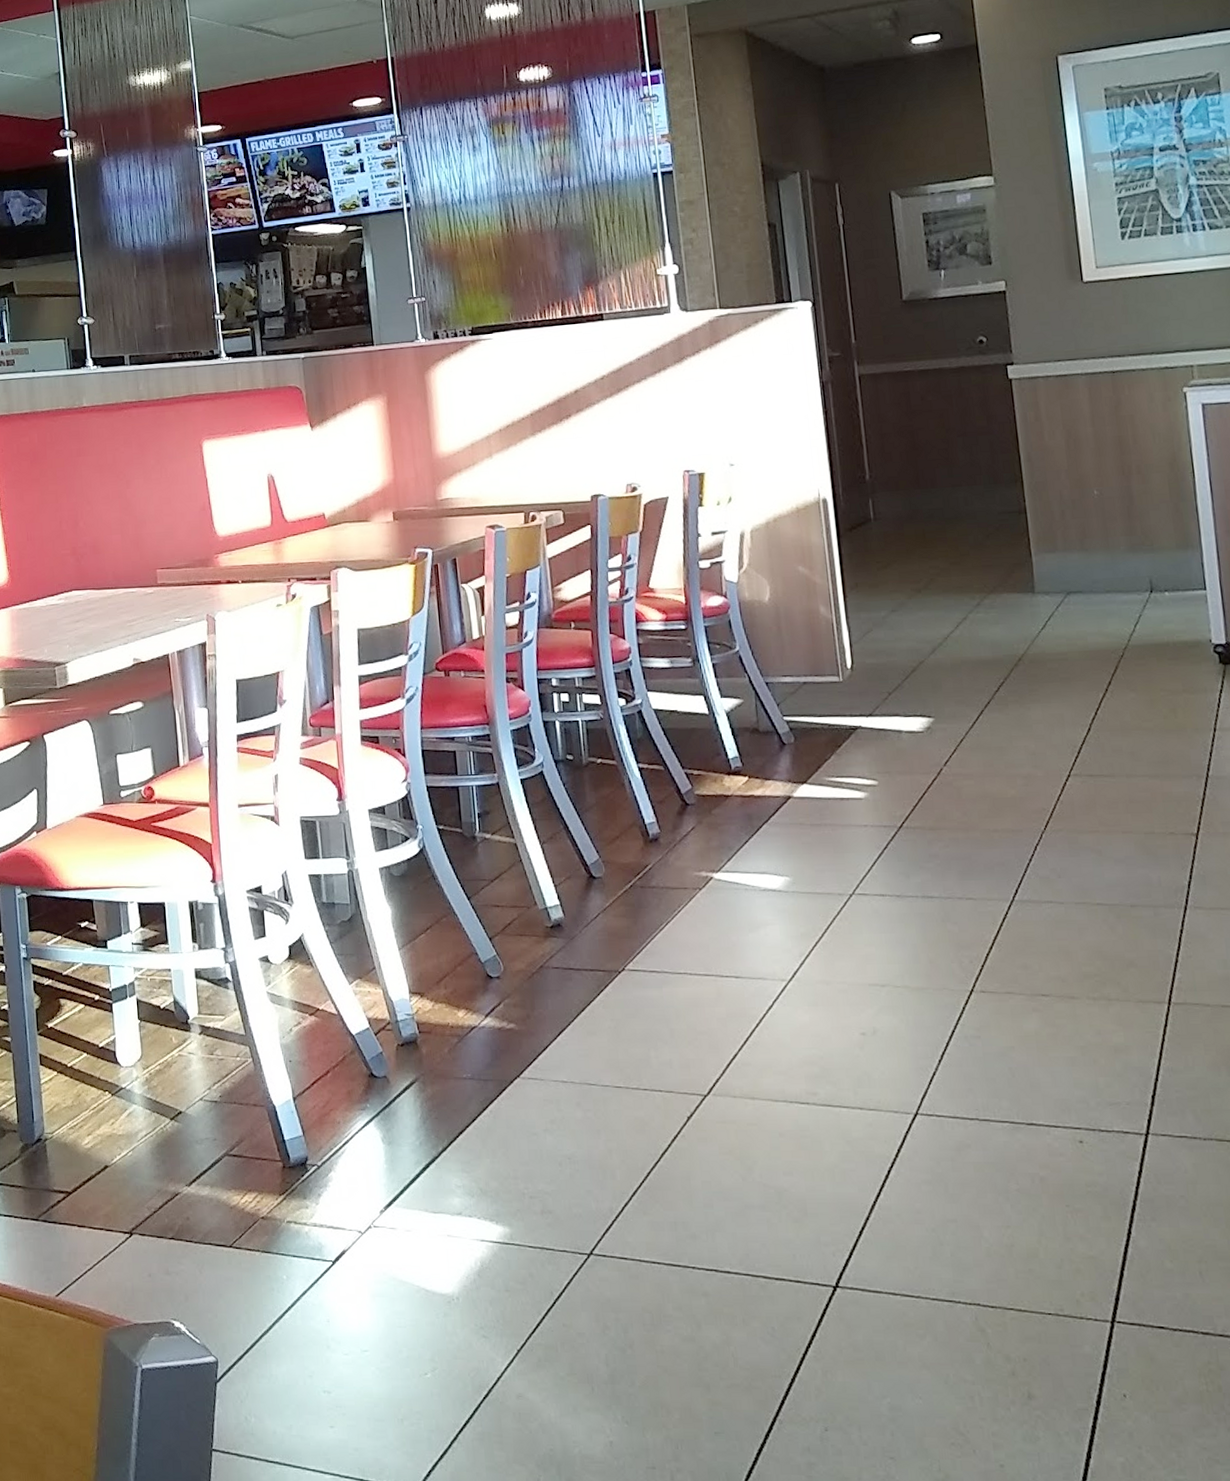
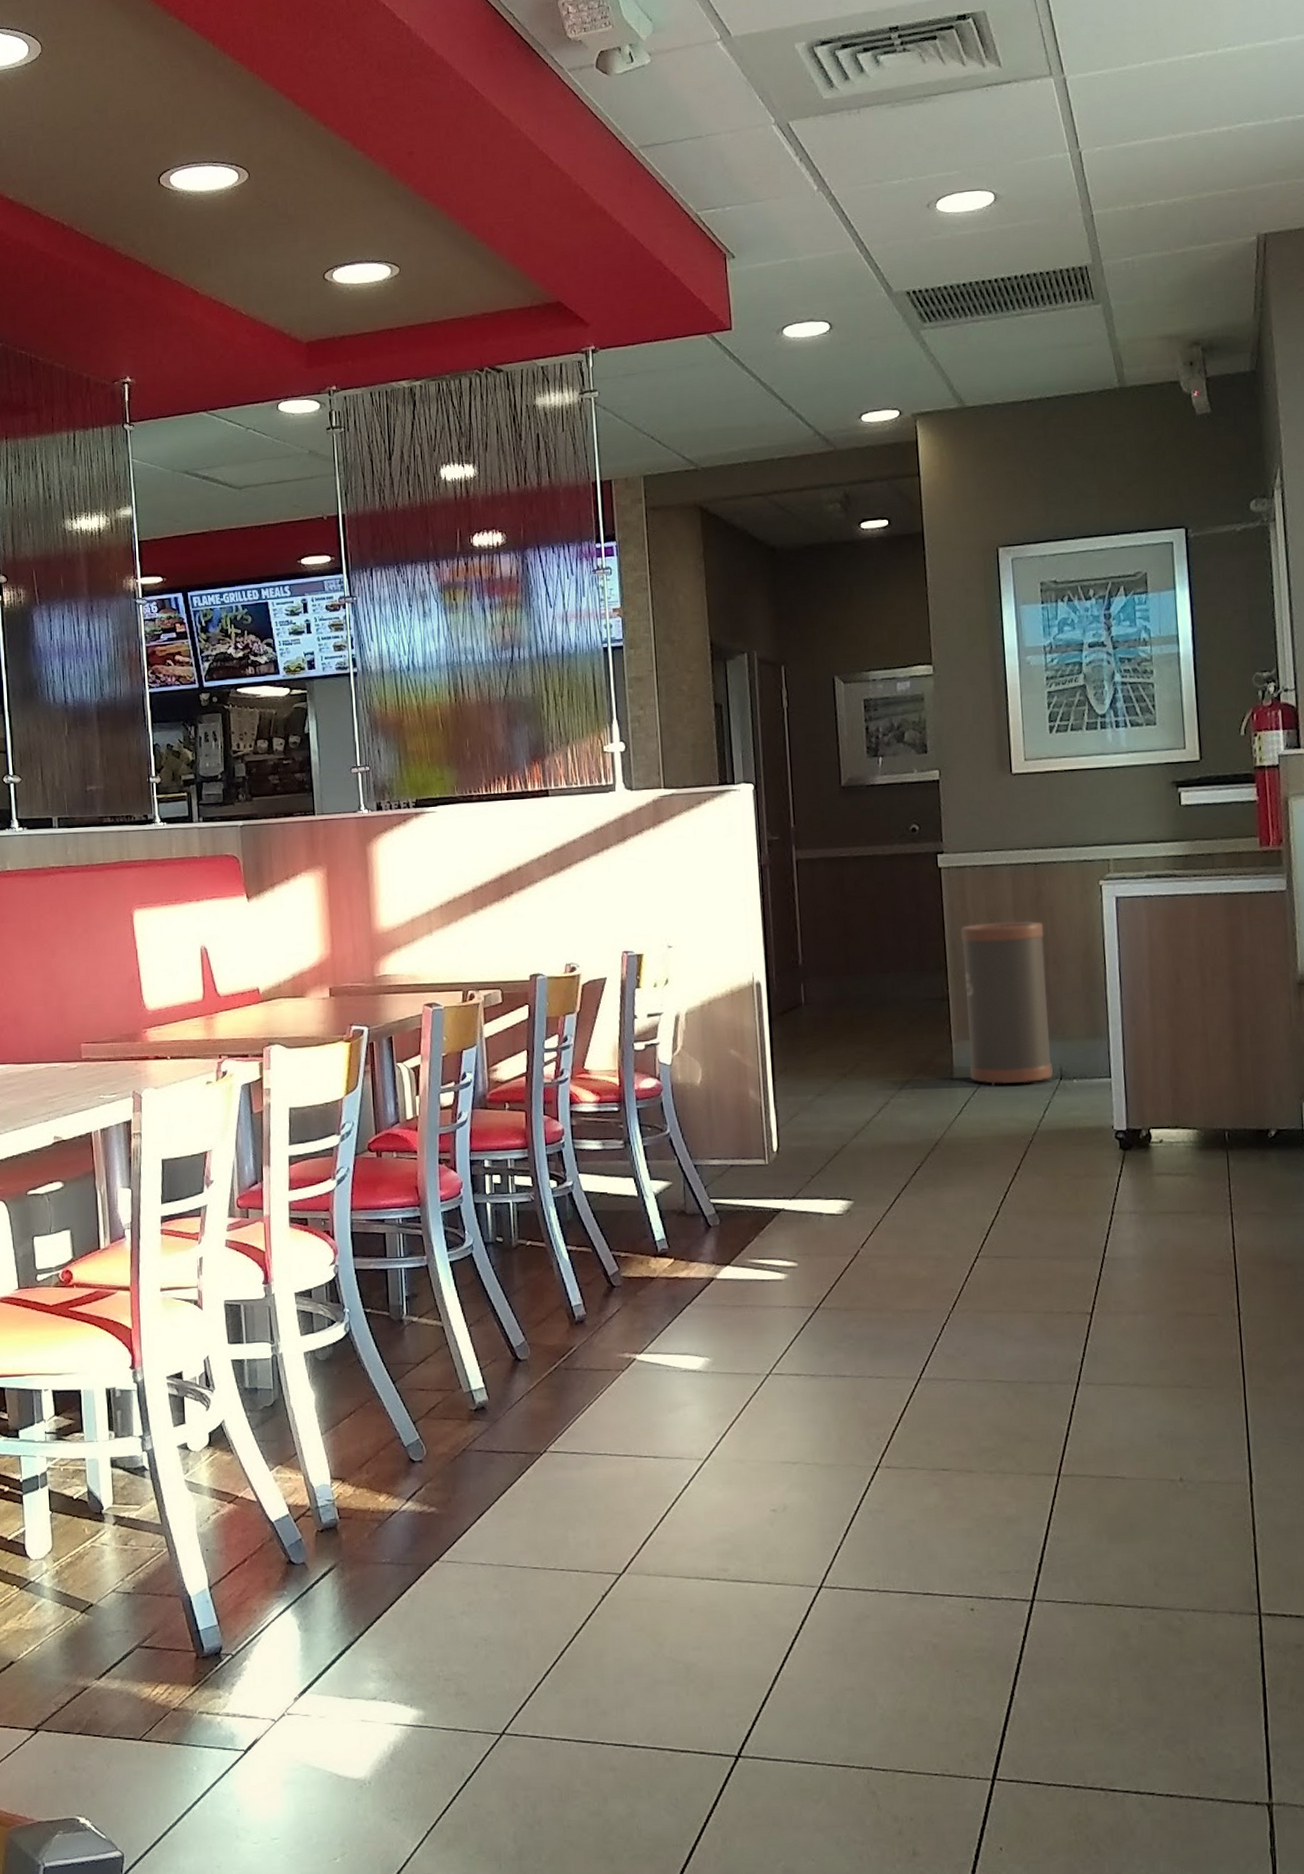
trash can: none [1036,430,1142,600] -> present [961,920,1053,1086]

